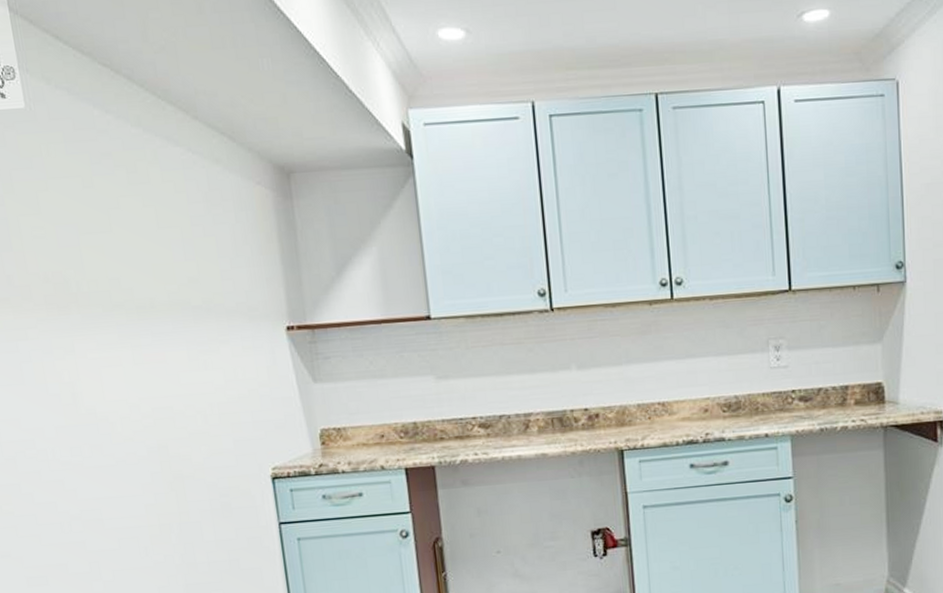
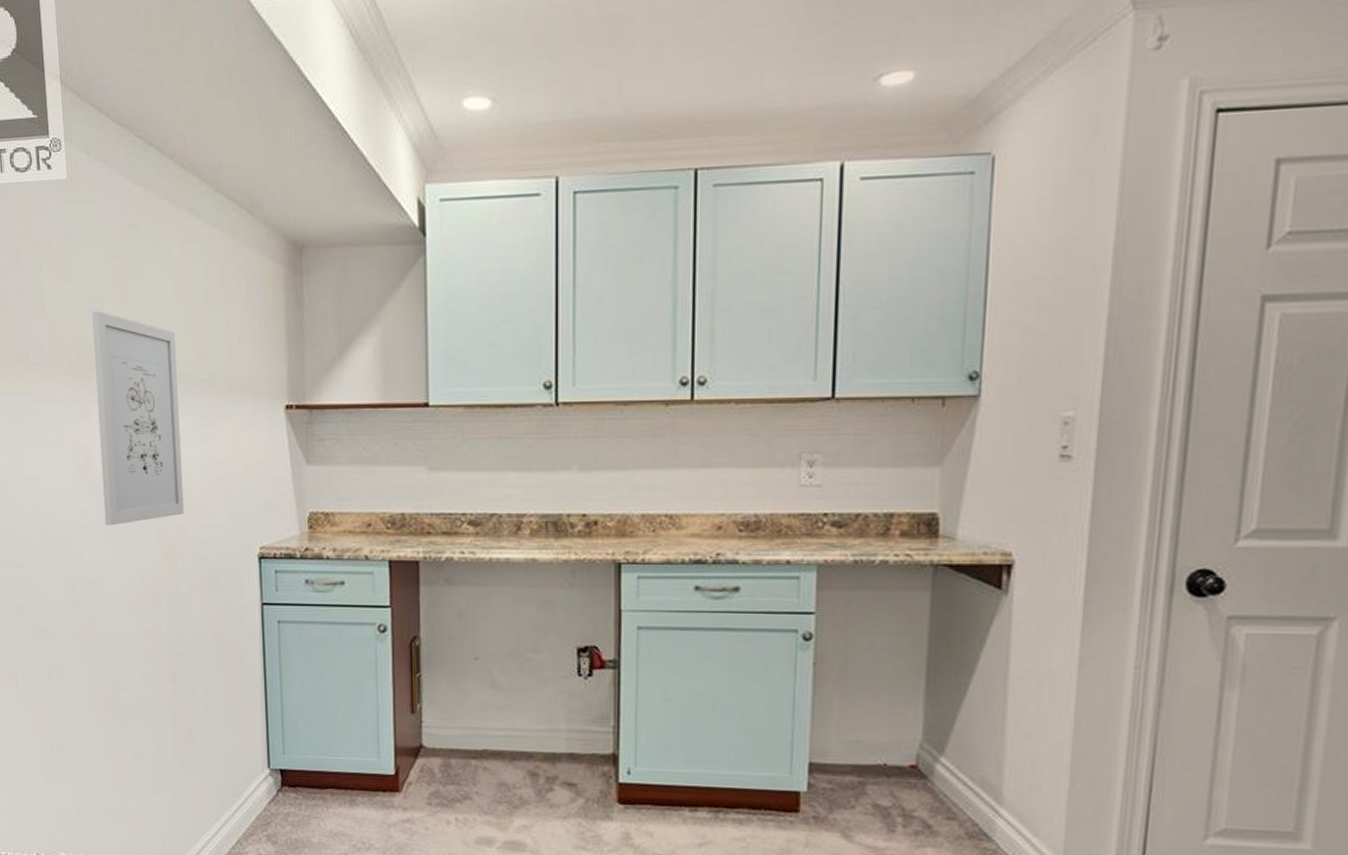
wall art: none [66,242,188,461] -> present [92,311,184,526]

